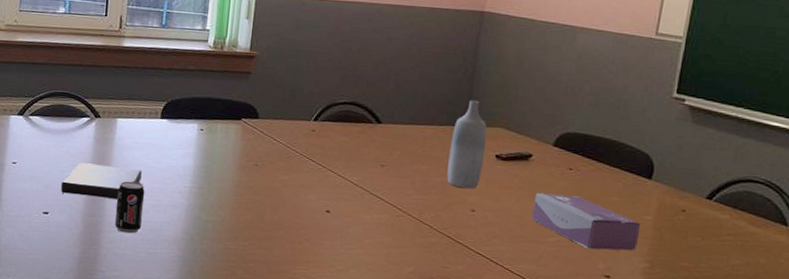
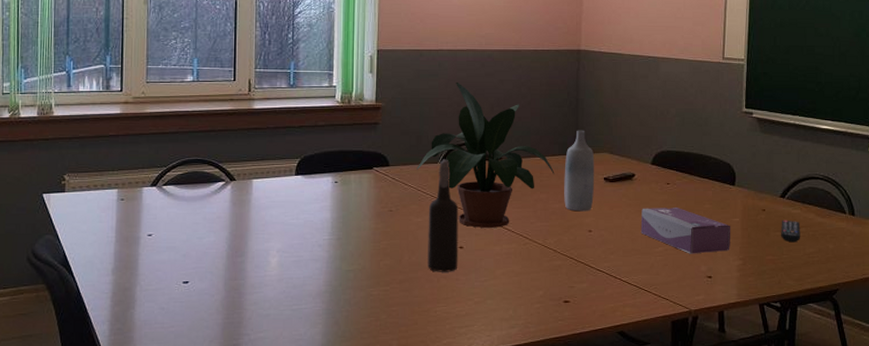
book: present [60,162,142,199] -> none [199,227,281,260]
beverage can: present [114,181,145,234] -> none [257,240,285,293]
potted plant: none [287,36,440,196] -> present [417,83,555,228]
bottle: none [290,117,329,236] -> present [428,159,459,272]
remote control: none [701,224,727,250] -> present [781,220,801,242]

